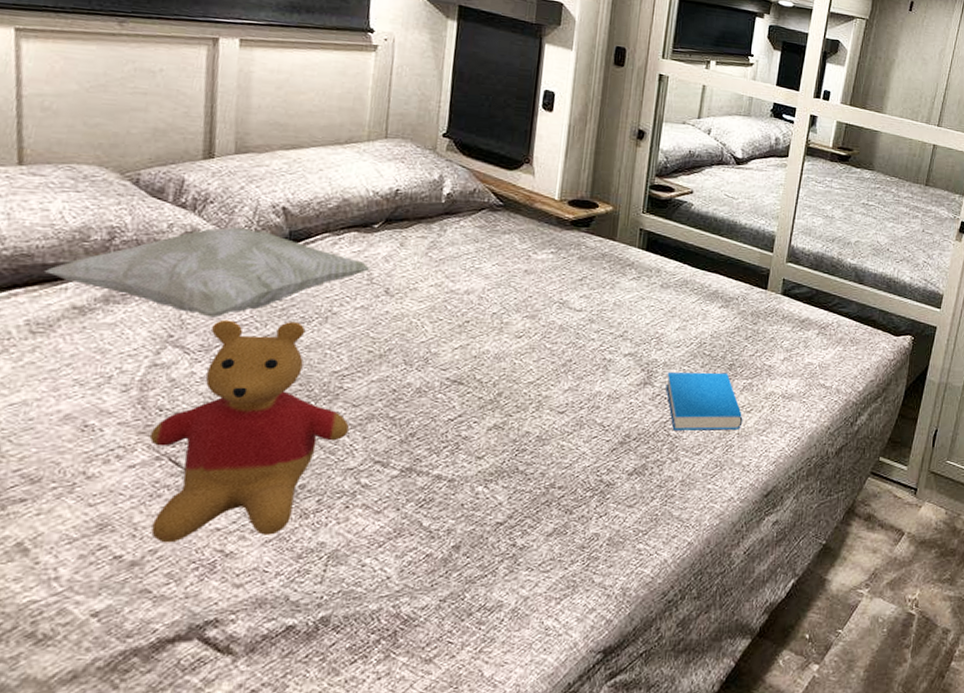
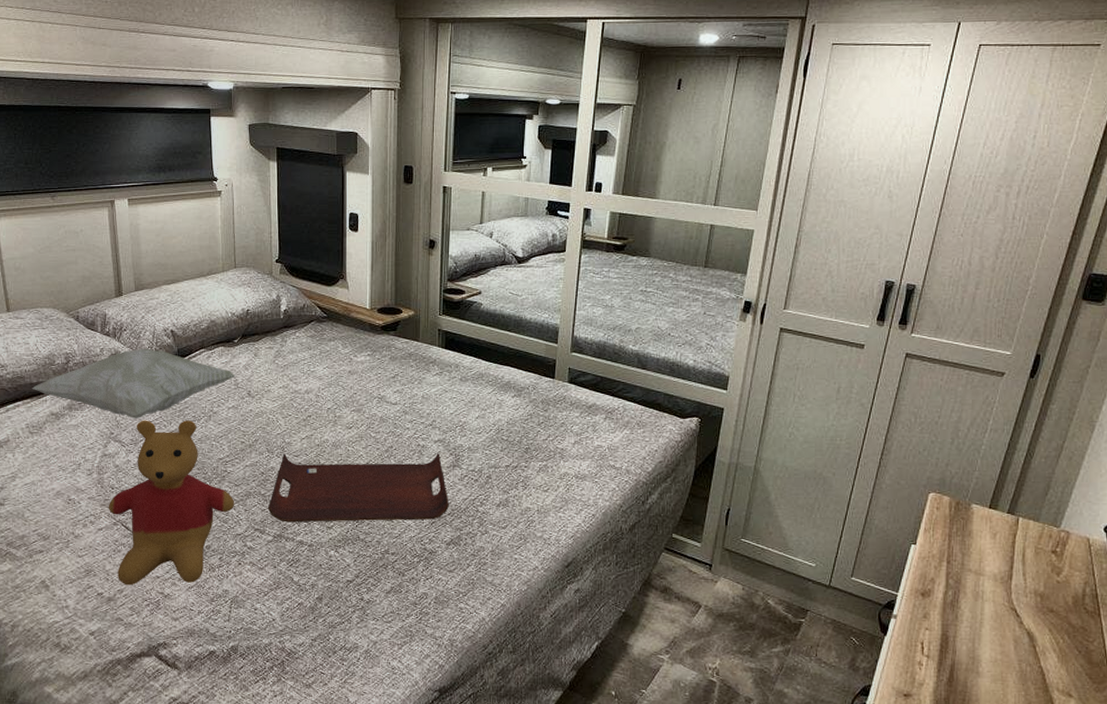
serving tray: none [397,366,636,452] -> present [268,453,449,523]
book: present [665,372,743,431] -> none [472,455,541,507]

